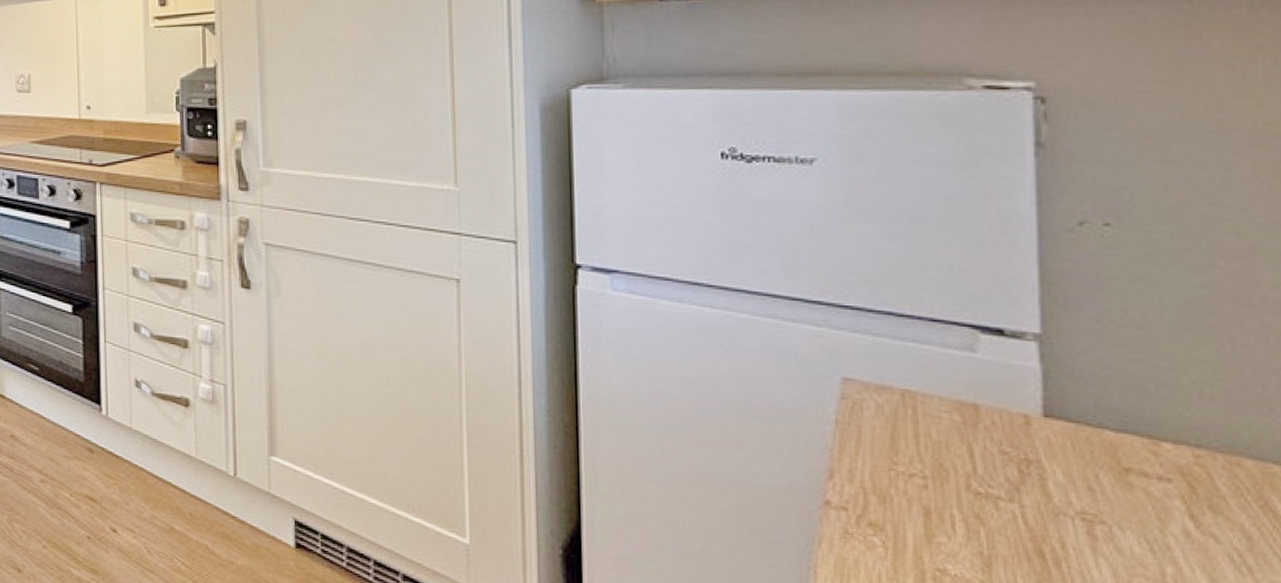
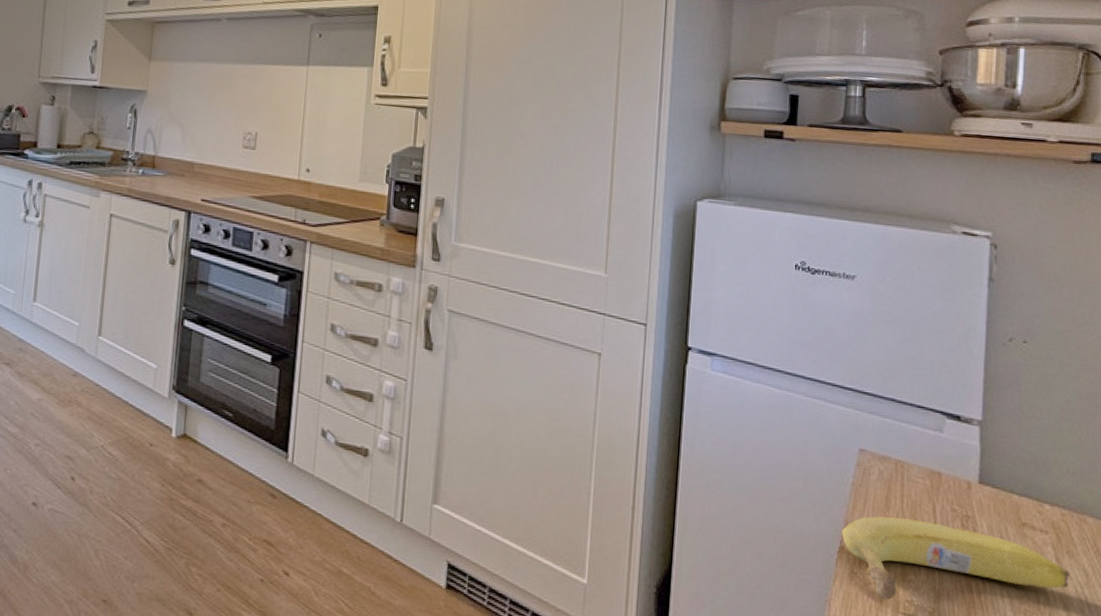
fruit: none [825,462,1217,569] -> present [841,516,1070,601]

